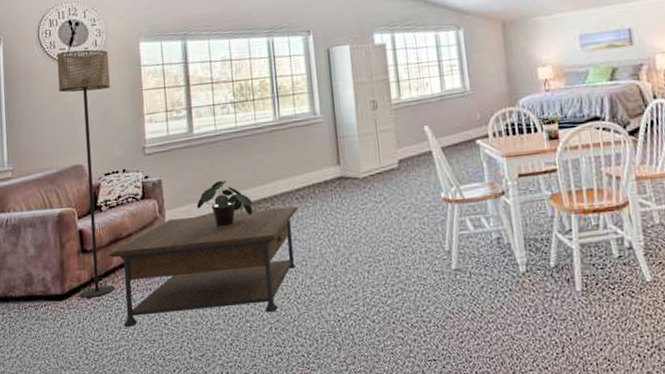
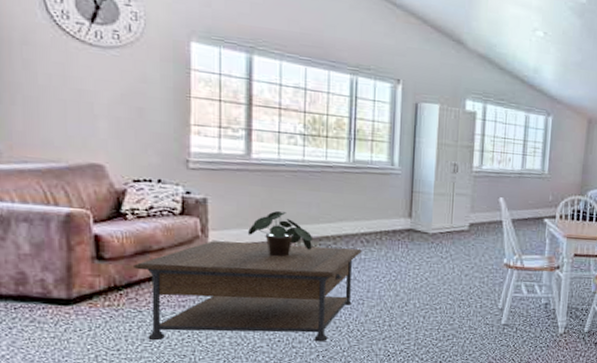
floor lamp: present [57,49,115,298] -> none [71,27,147,307]

